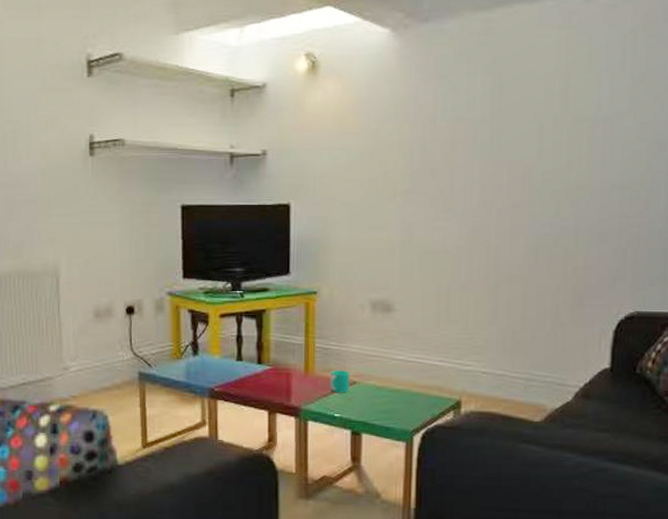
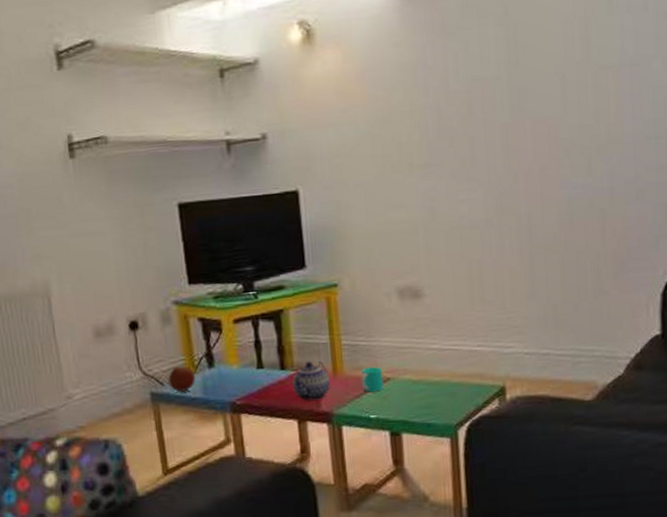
fruit: none [156,351,180,374] -> present [168,366,195,392]
teapot: none [267,359,301,395] -> present [292,360,330,401]

